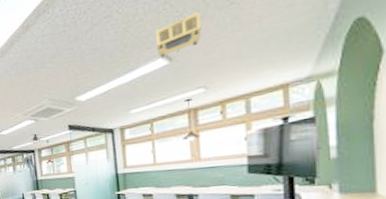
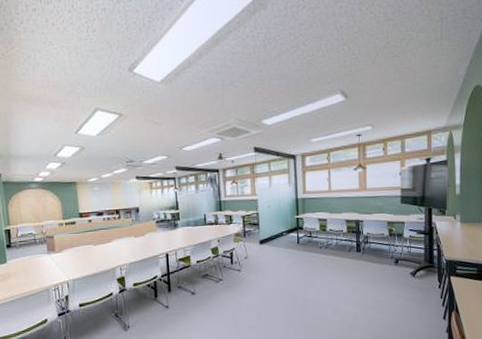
projector: present [155,11,202,60] -> none [335,57,372,96]

